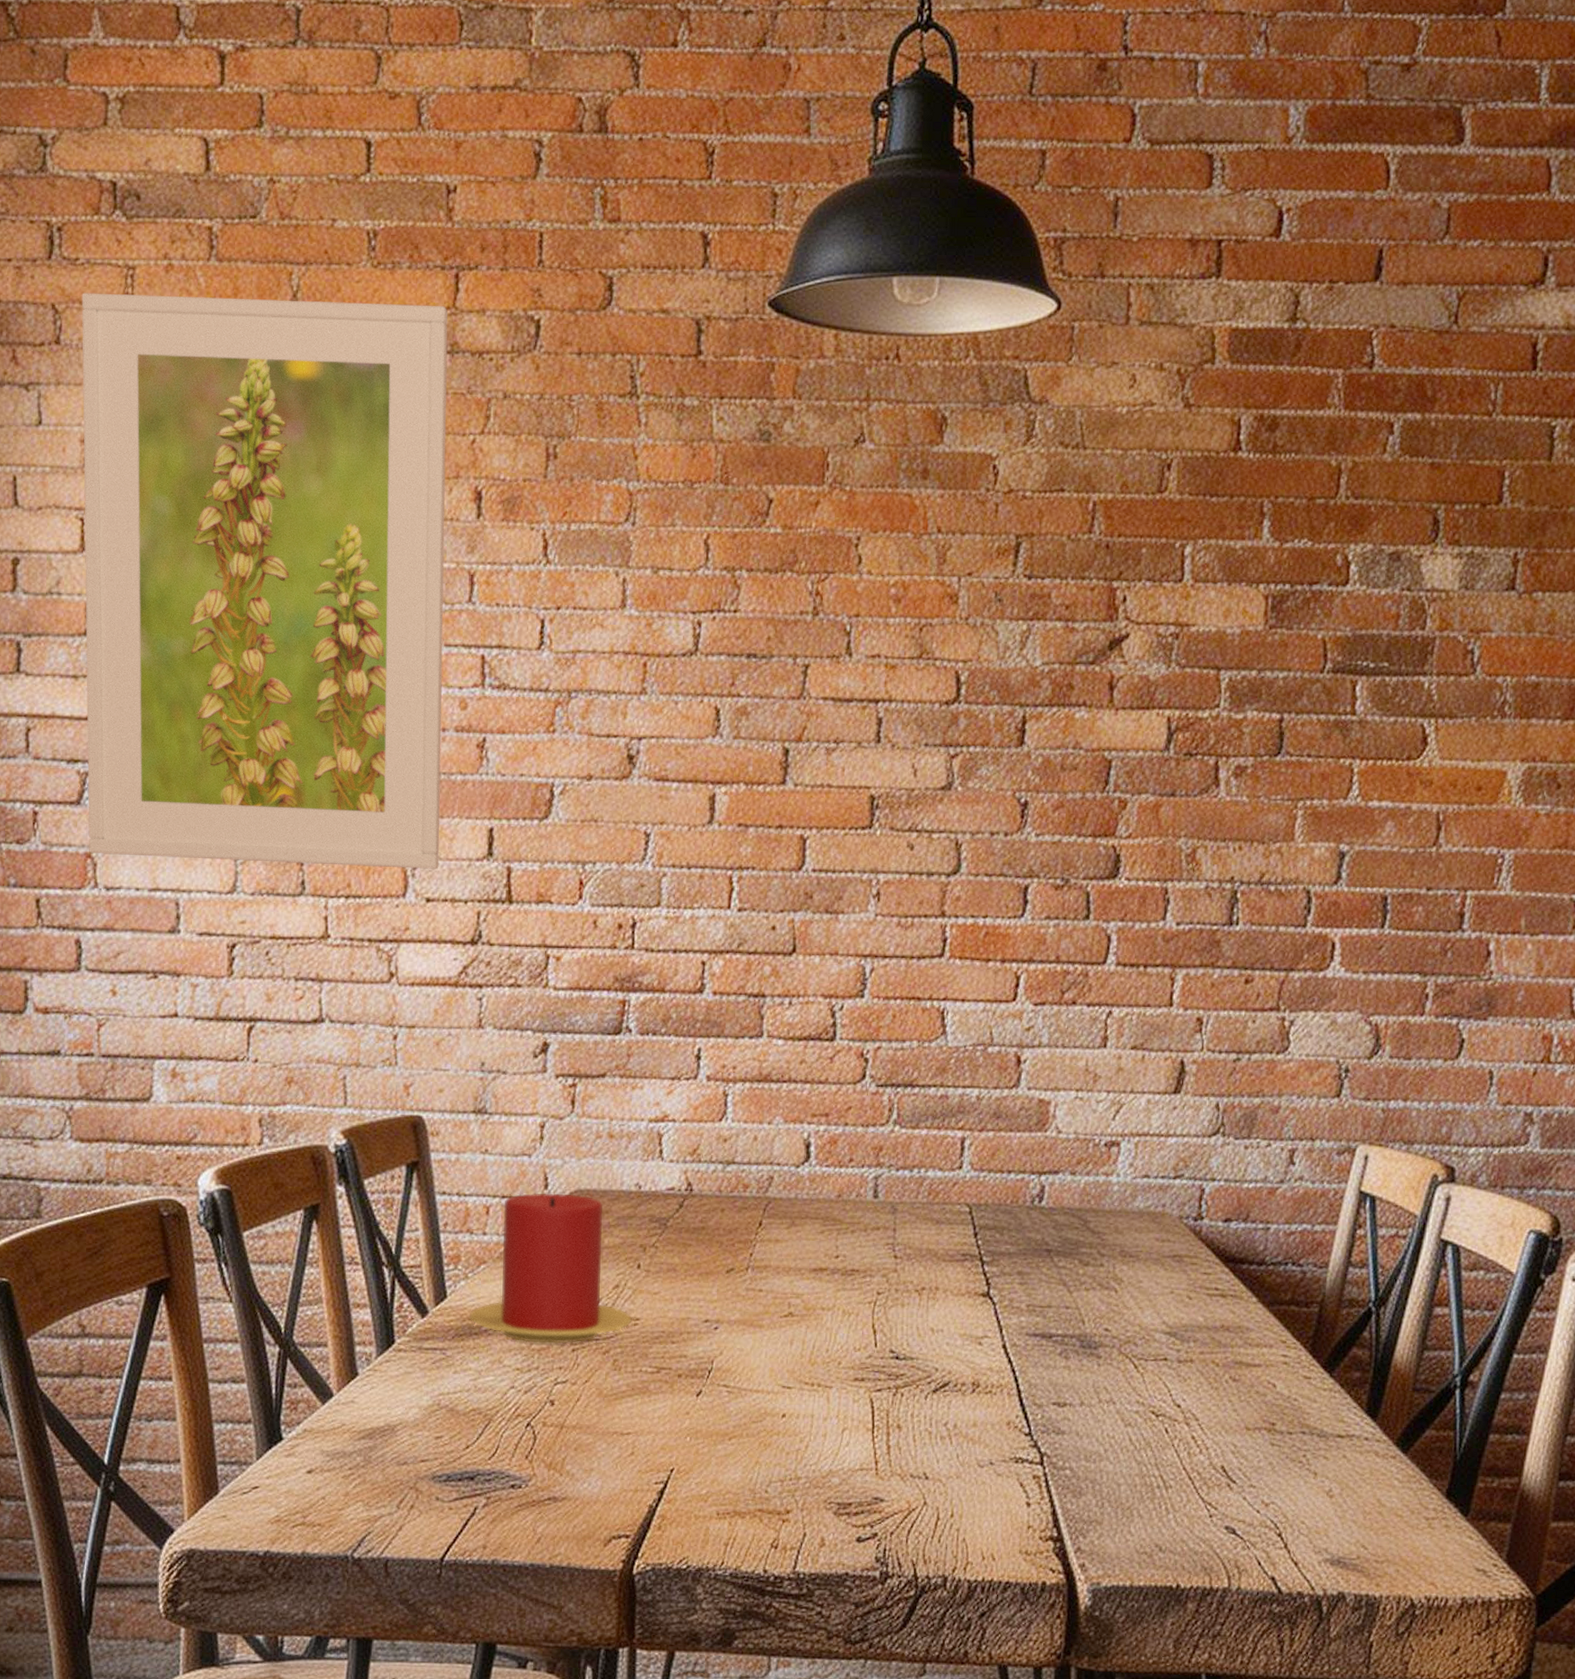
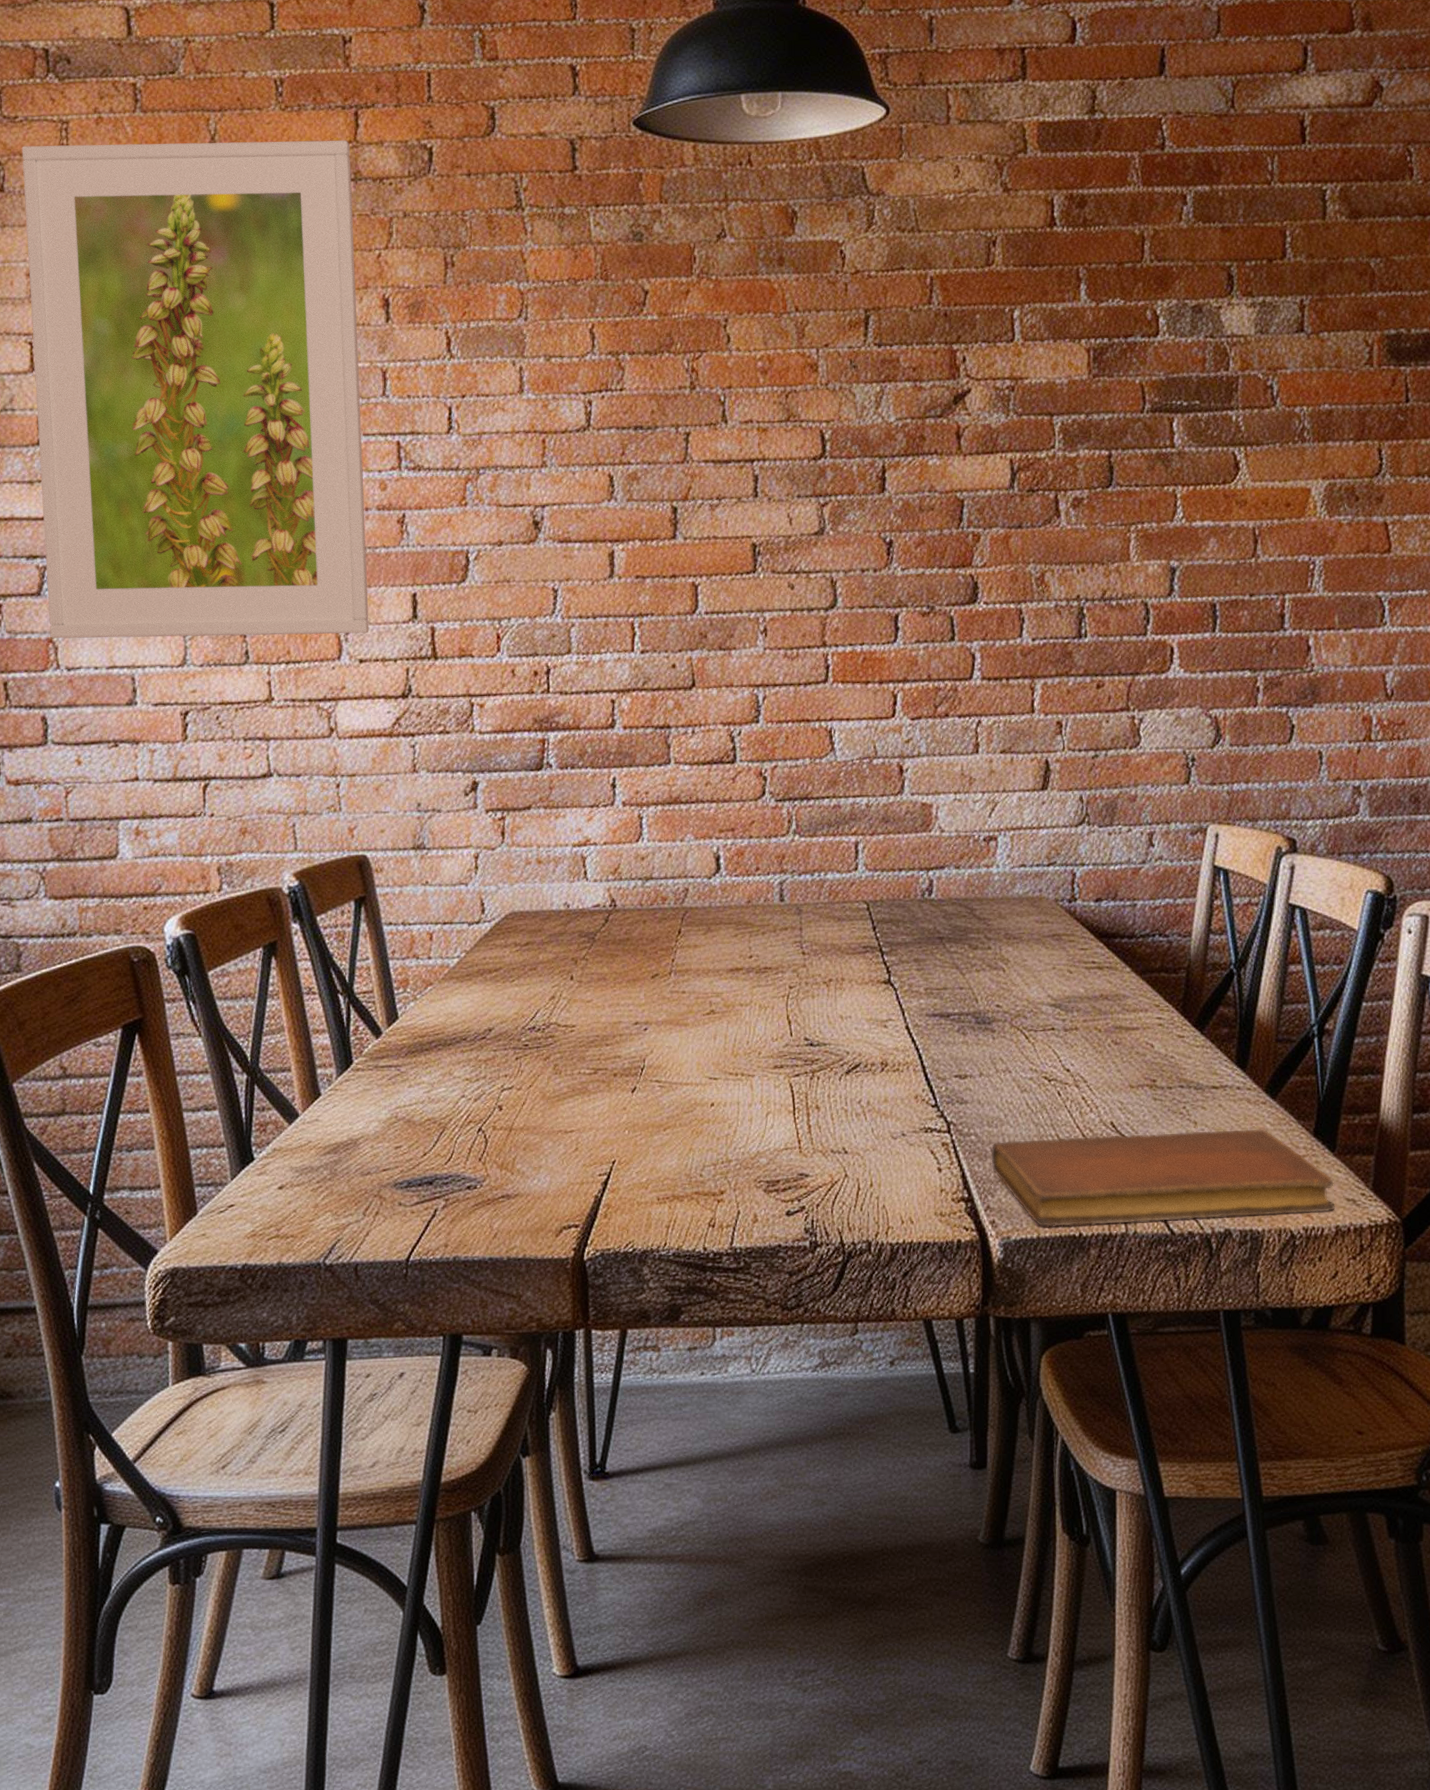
candle: present [469,1192,632,1344] -> none [419,916,569,1055]
notebook: none [1086,1478,1464,1582] -> present [991,1129,1335,1227]

